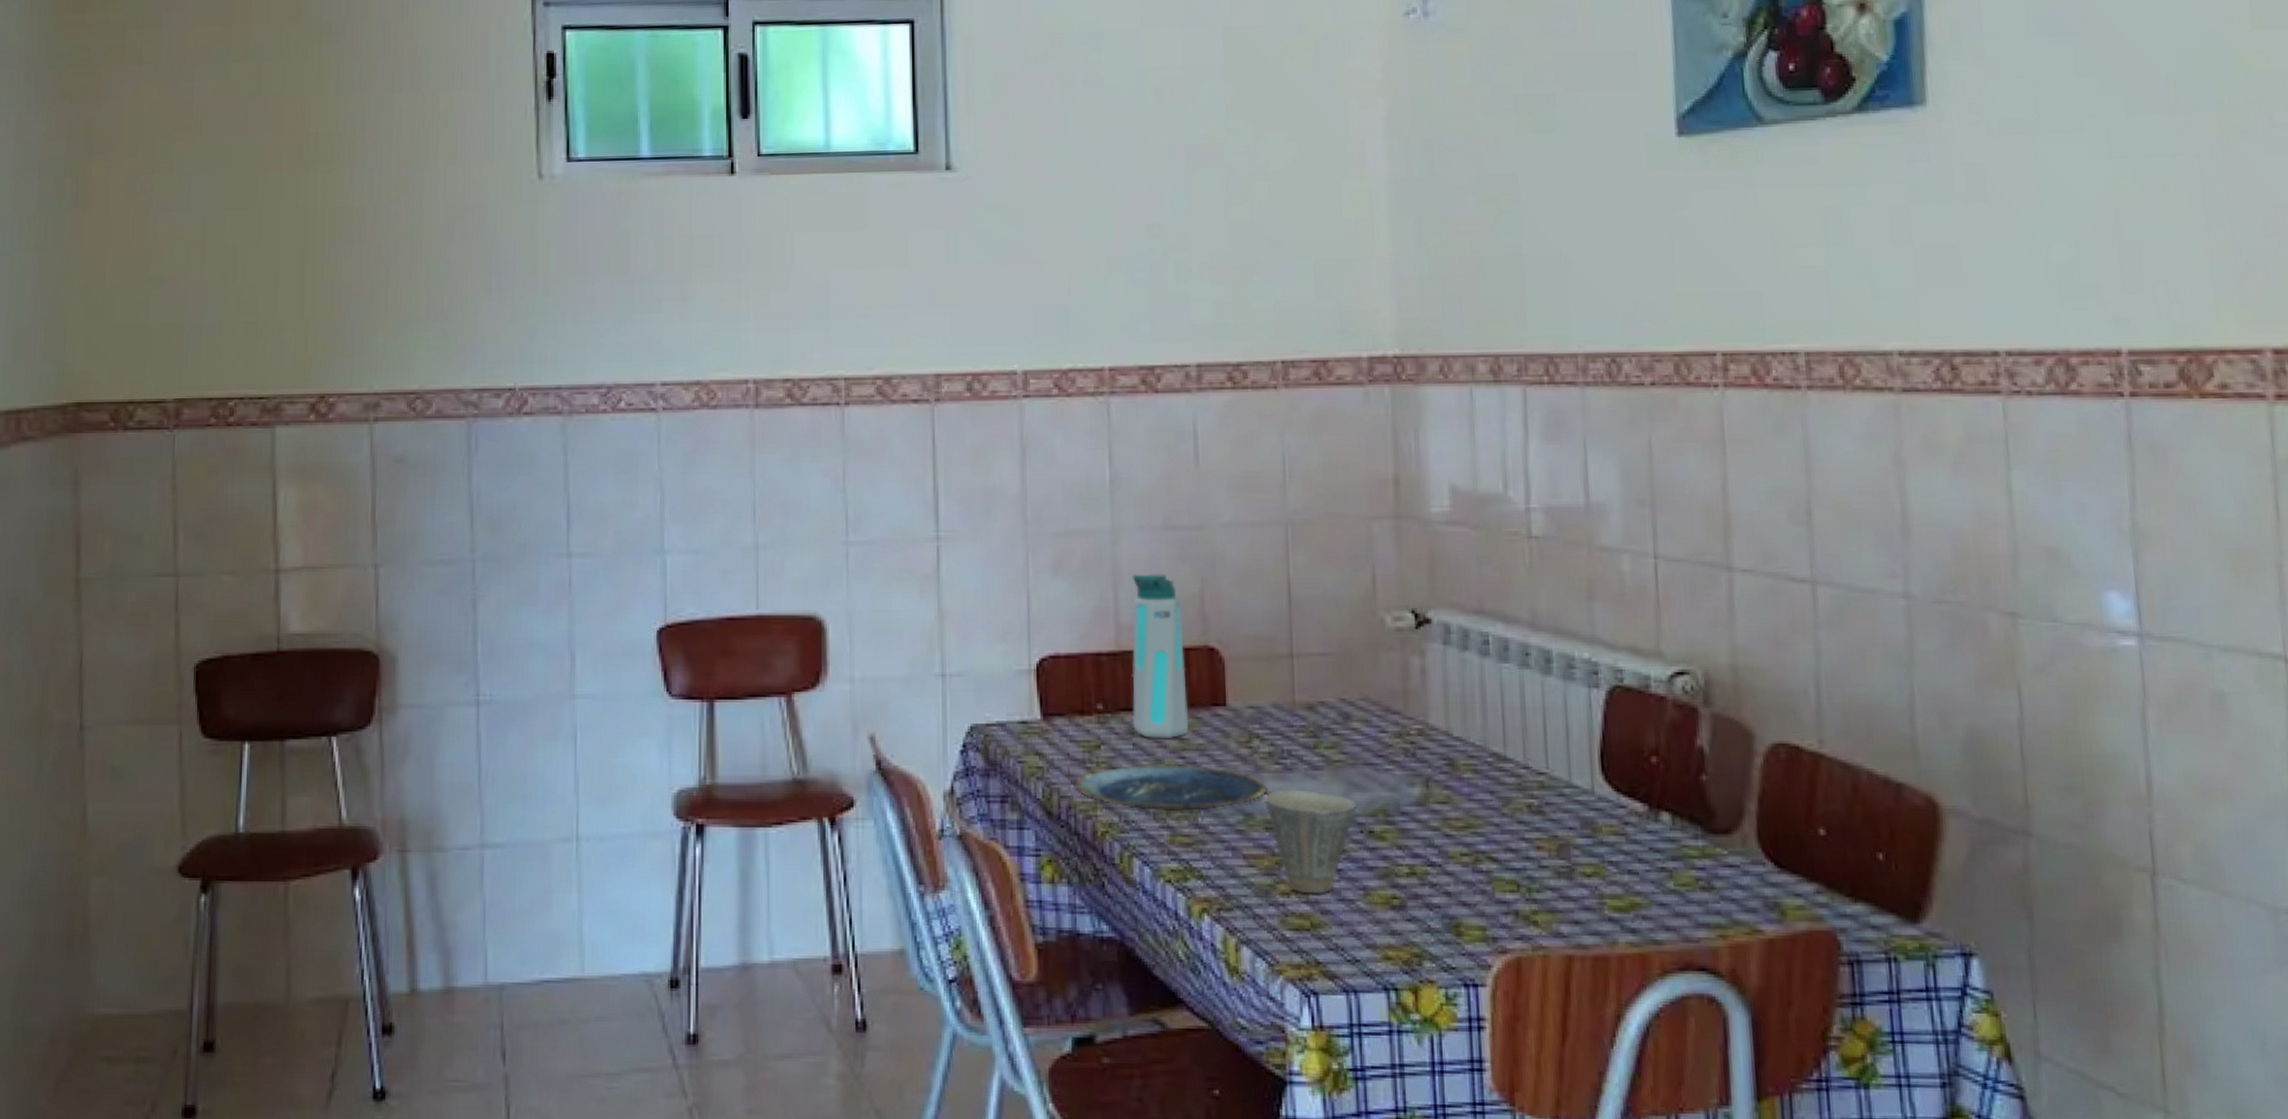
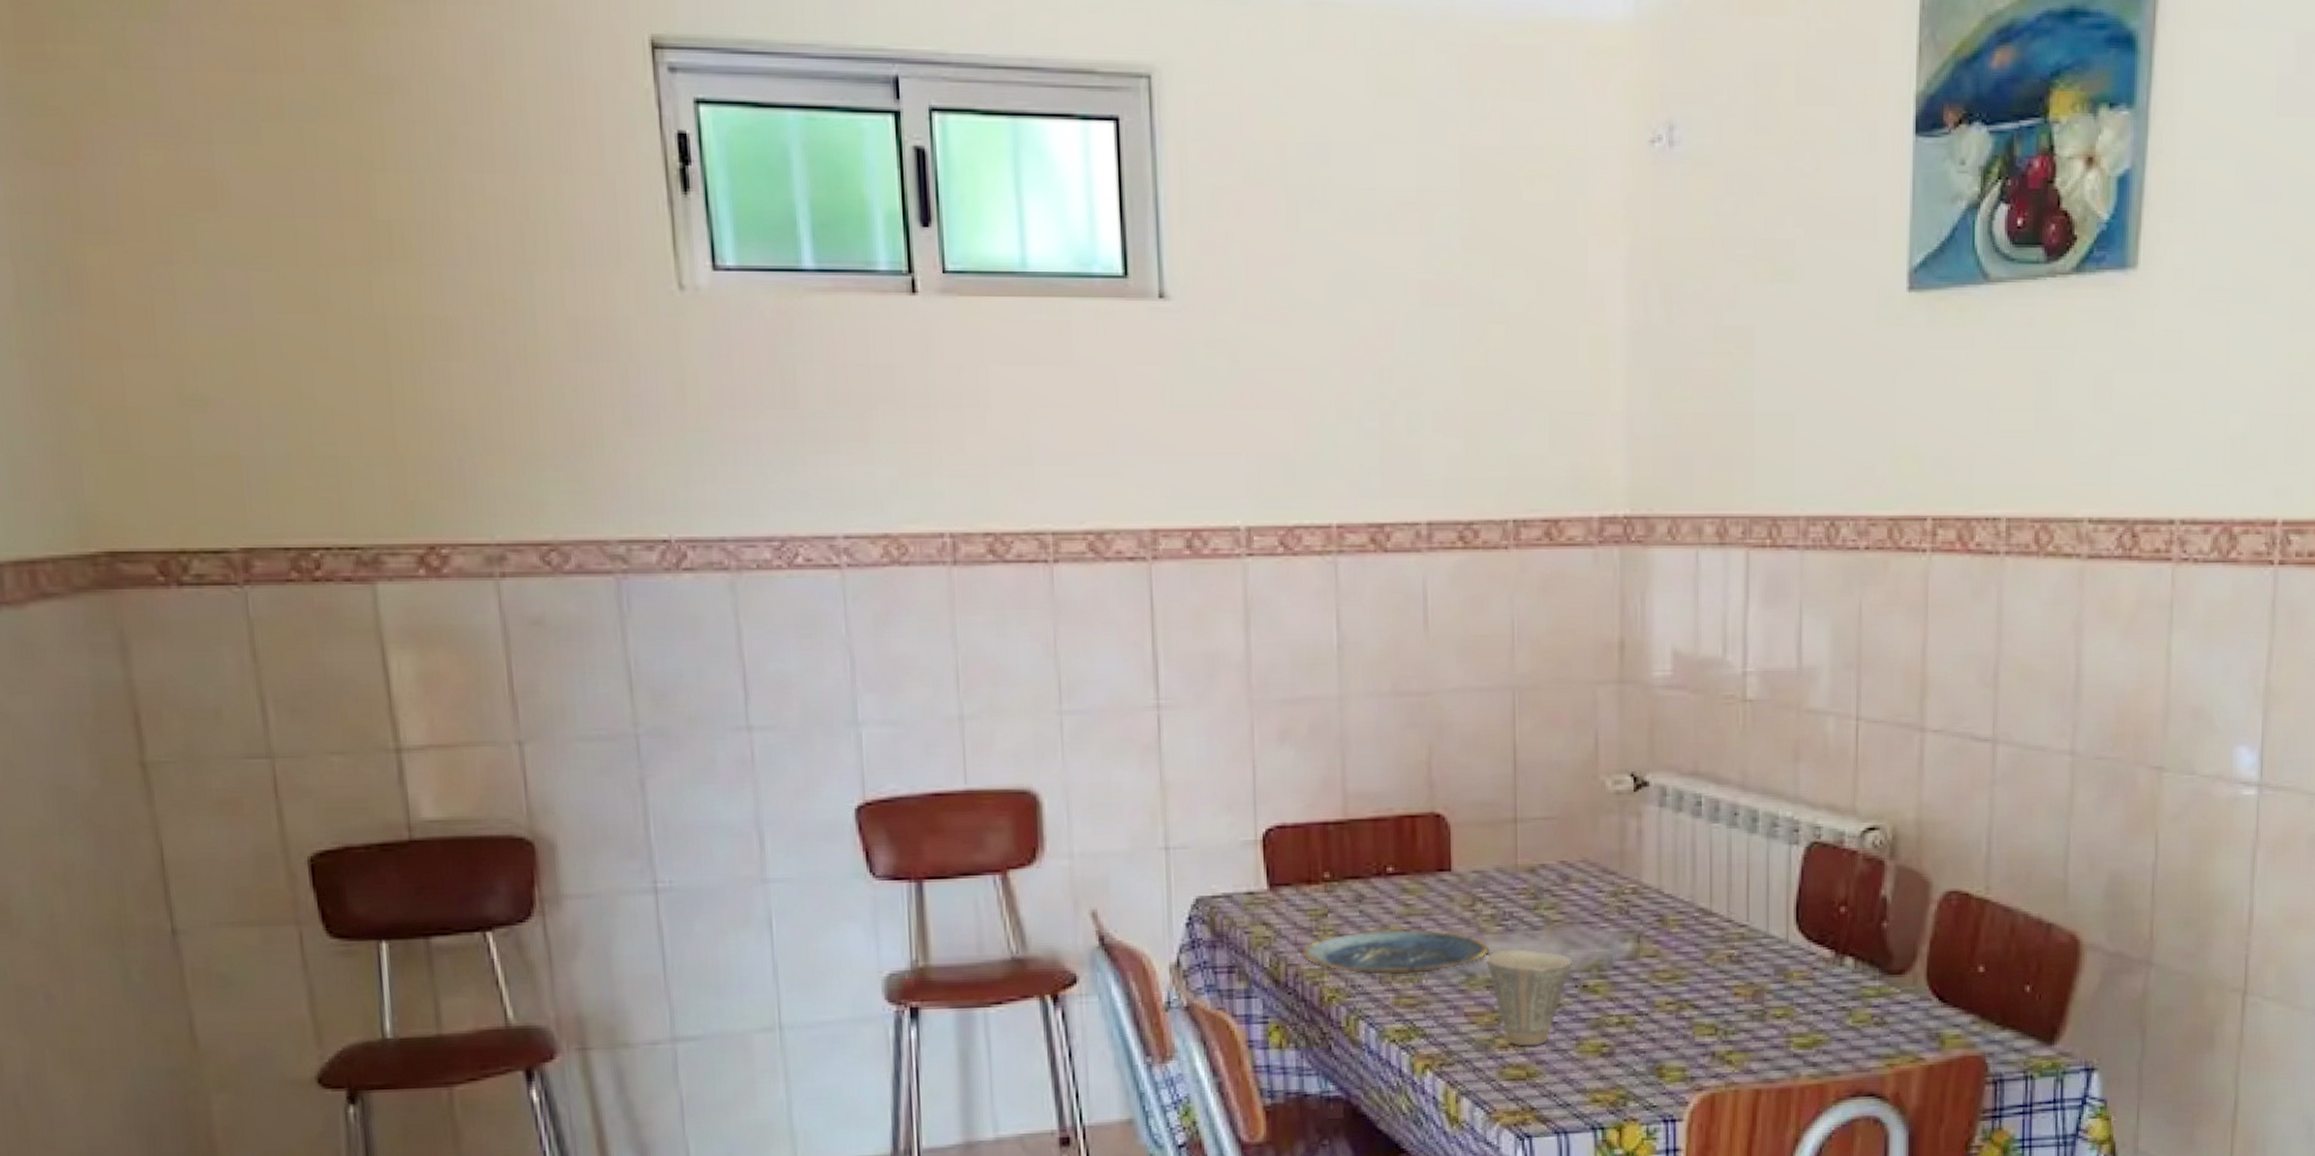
water bottle: present [1131,574,1189,739] -> none [1358,741,1415,906]

